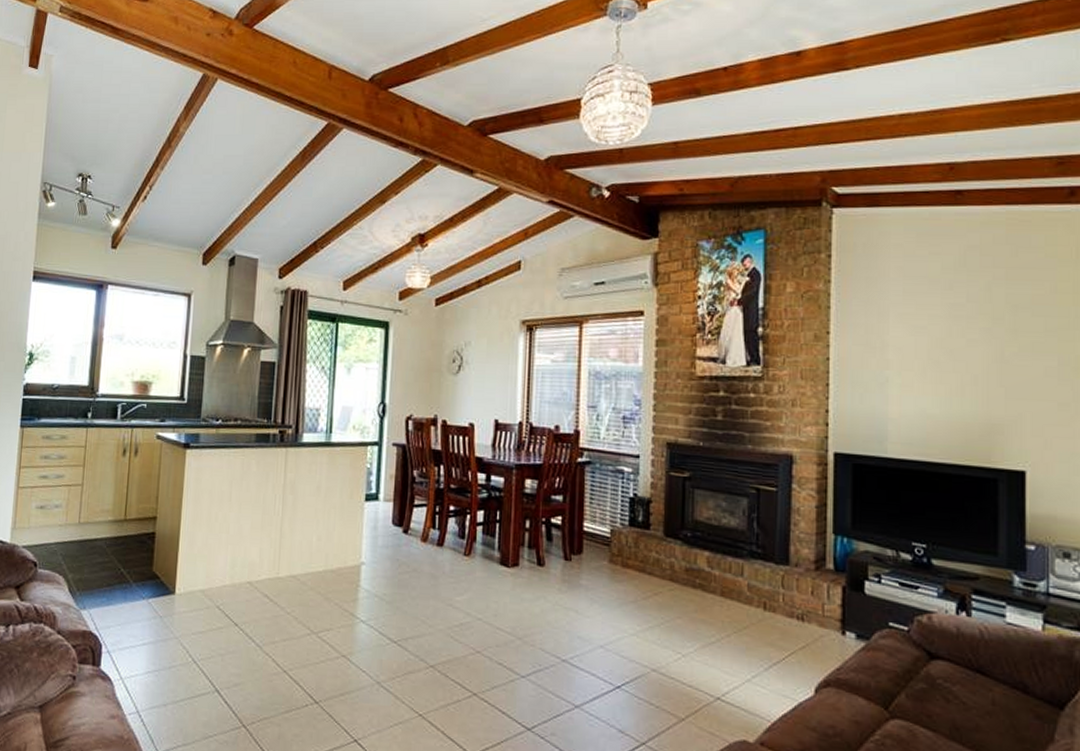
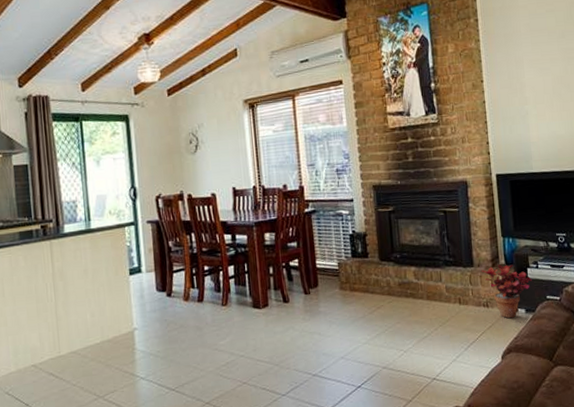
potted plant: none [799,569,870,643] -> present [481,264,532,319]

